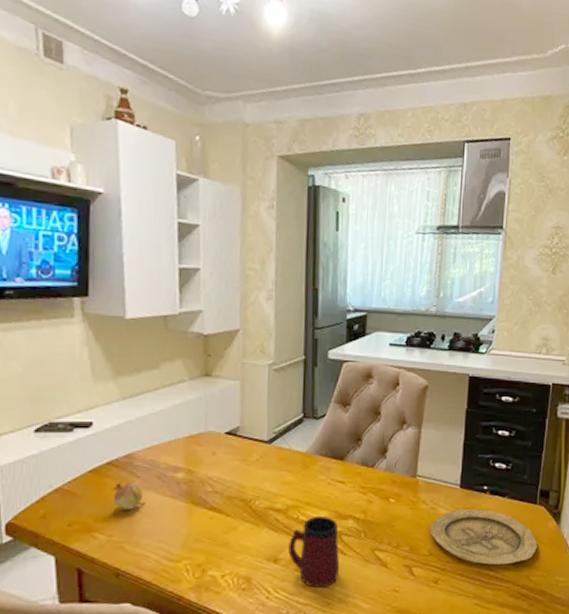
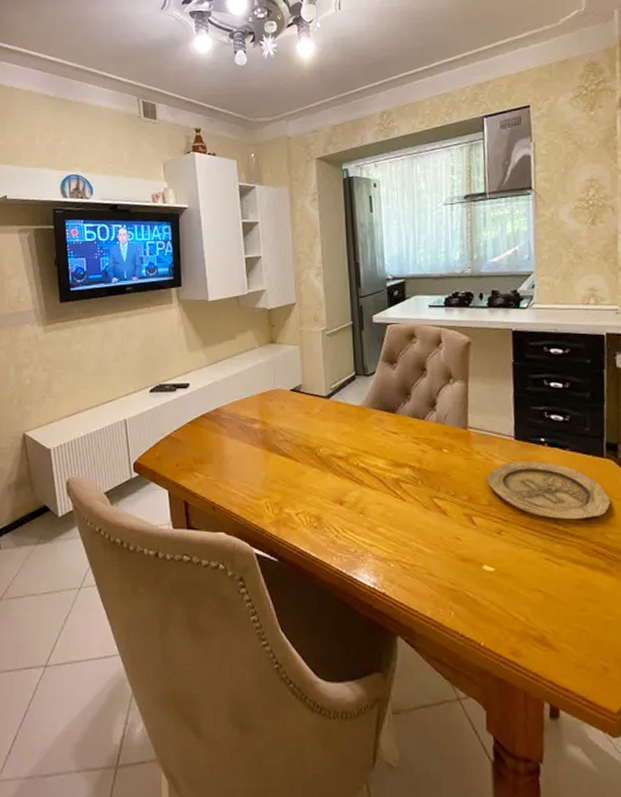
fruit: present [112,481,145,510] -> none [206,430,231,454]
mug: present [288,515,340,588] -> none [352,463,401,530]

